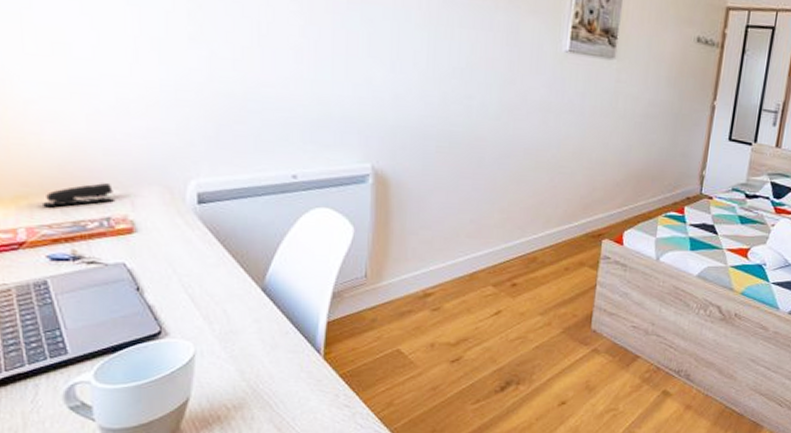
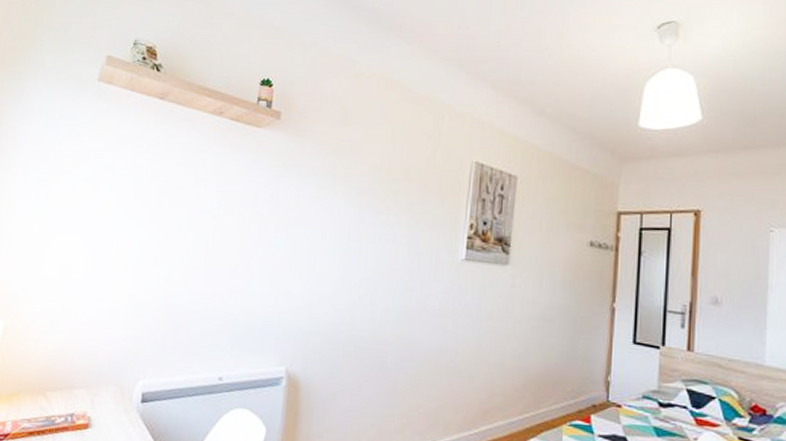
stapler: present [43,183,114,207] -> none [28,383,80,403]

